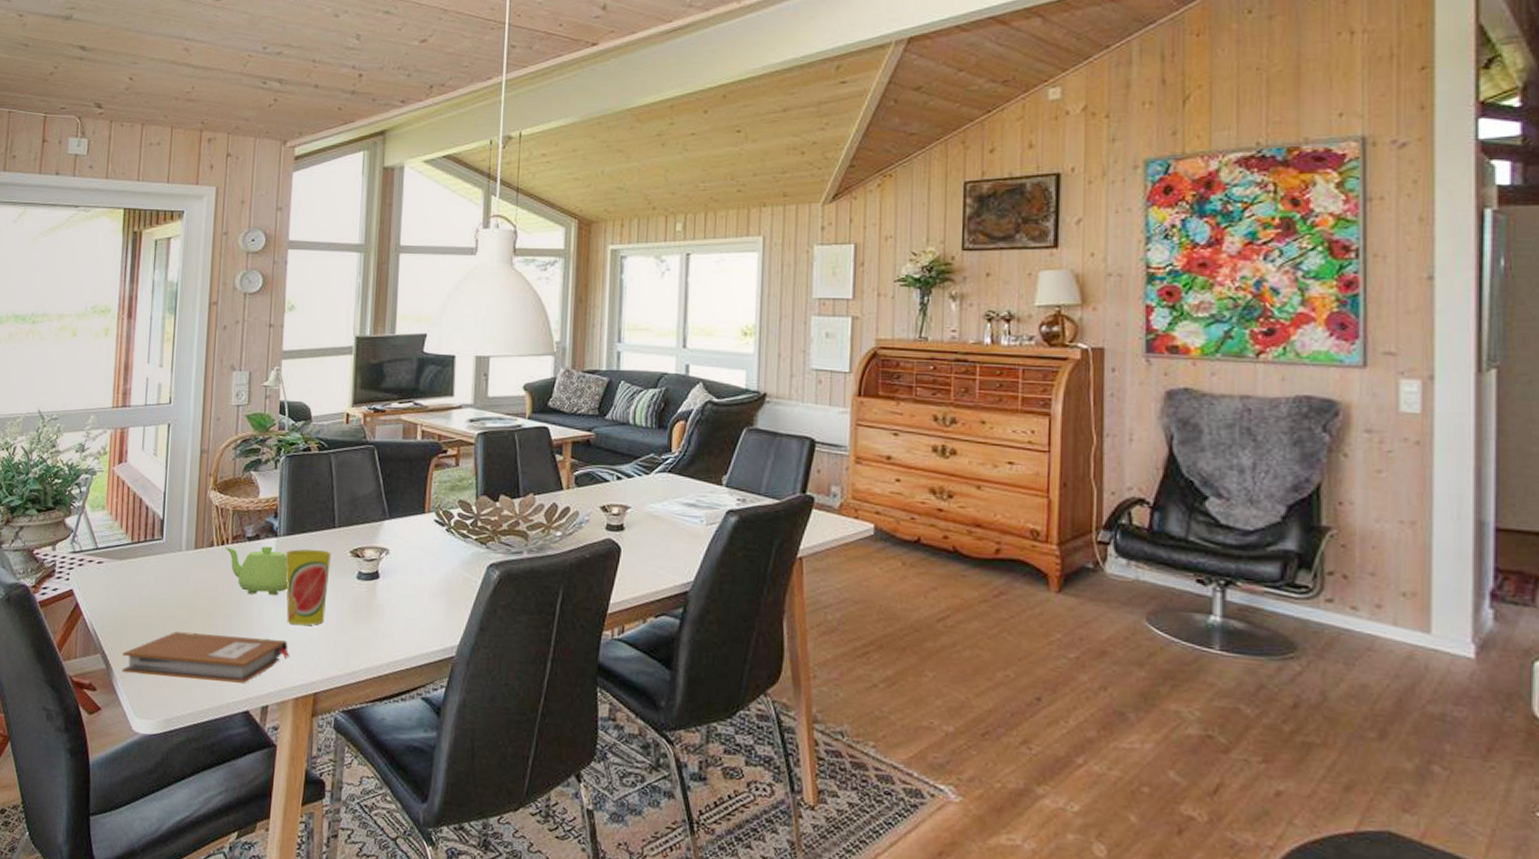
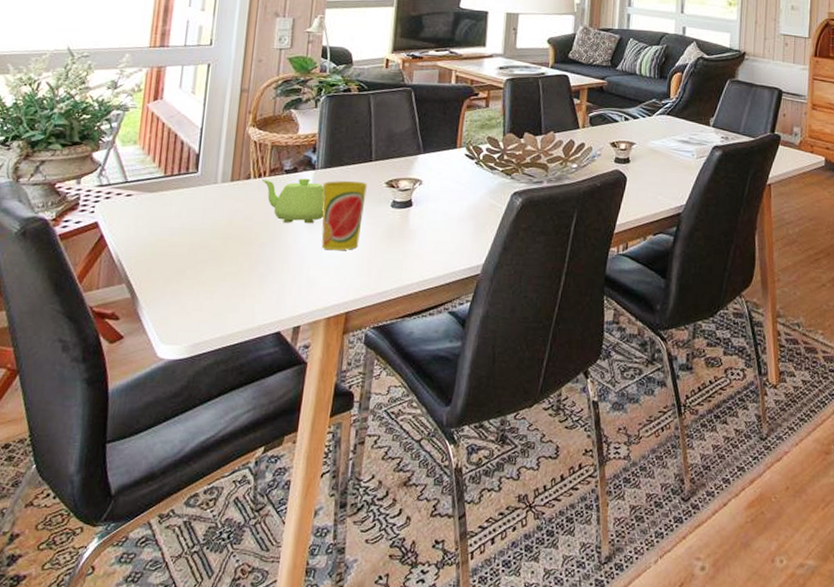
notebook: present [122,631,289,683] -> none [148,259,322,306]

